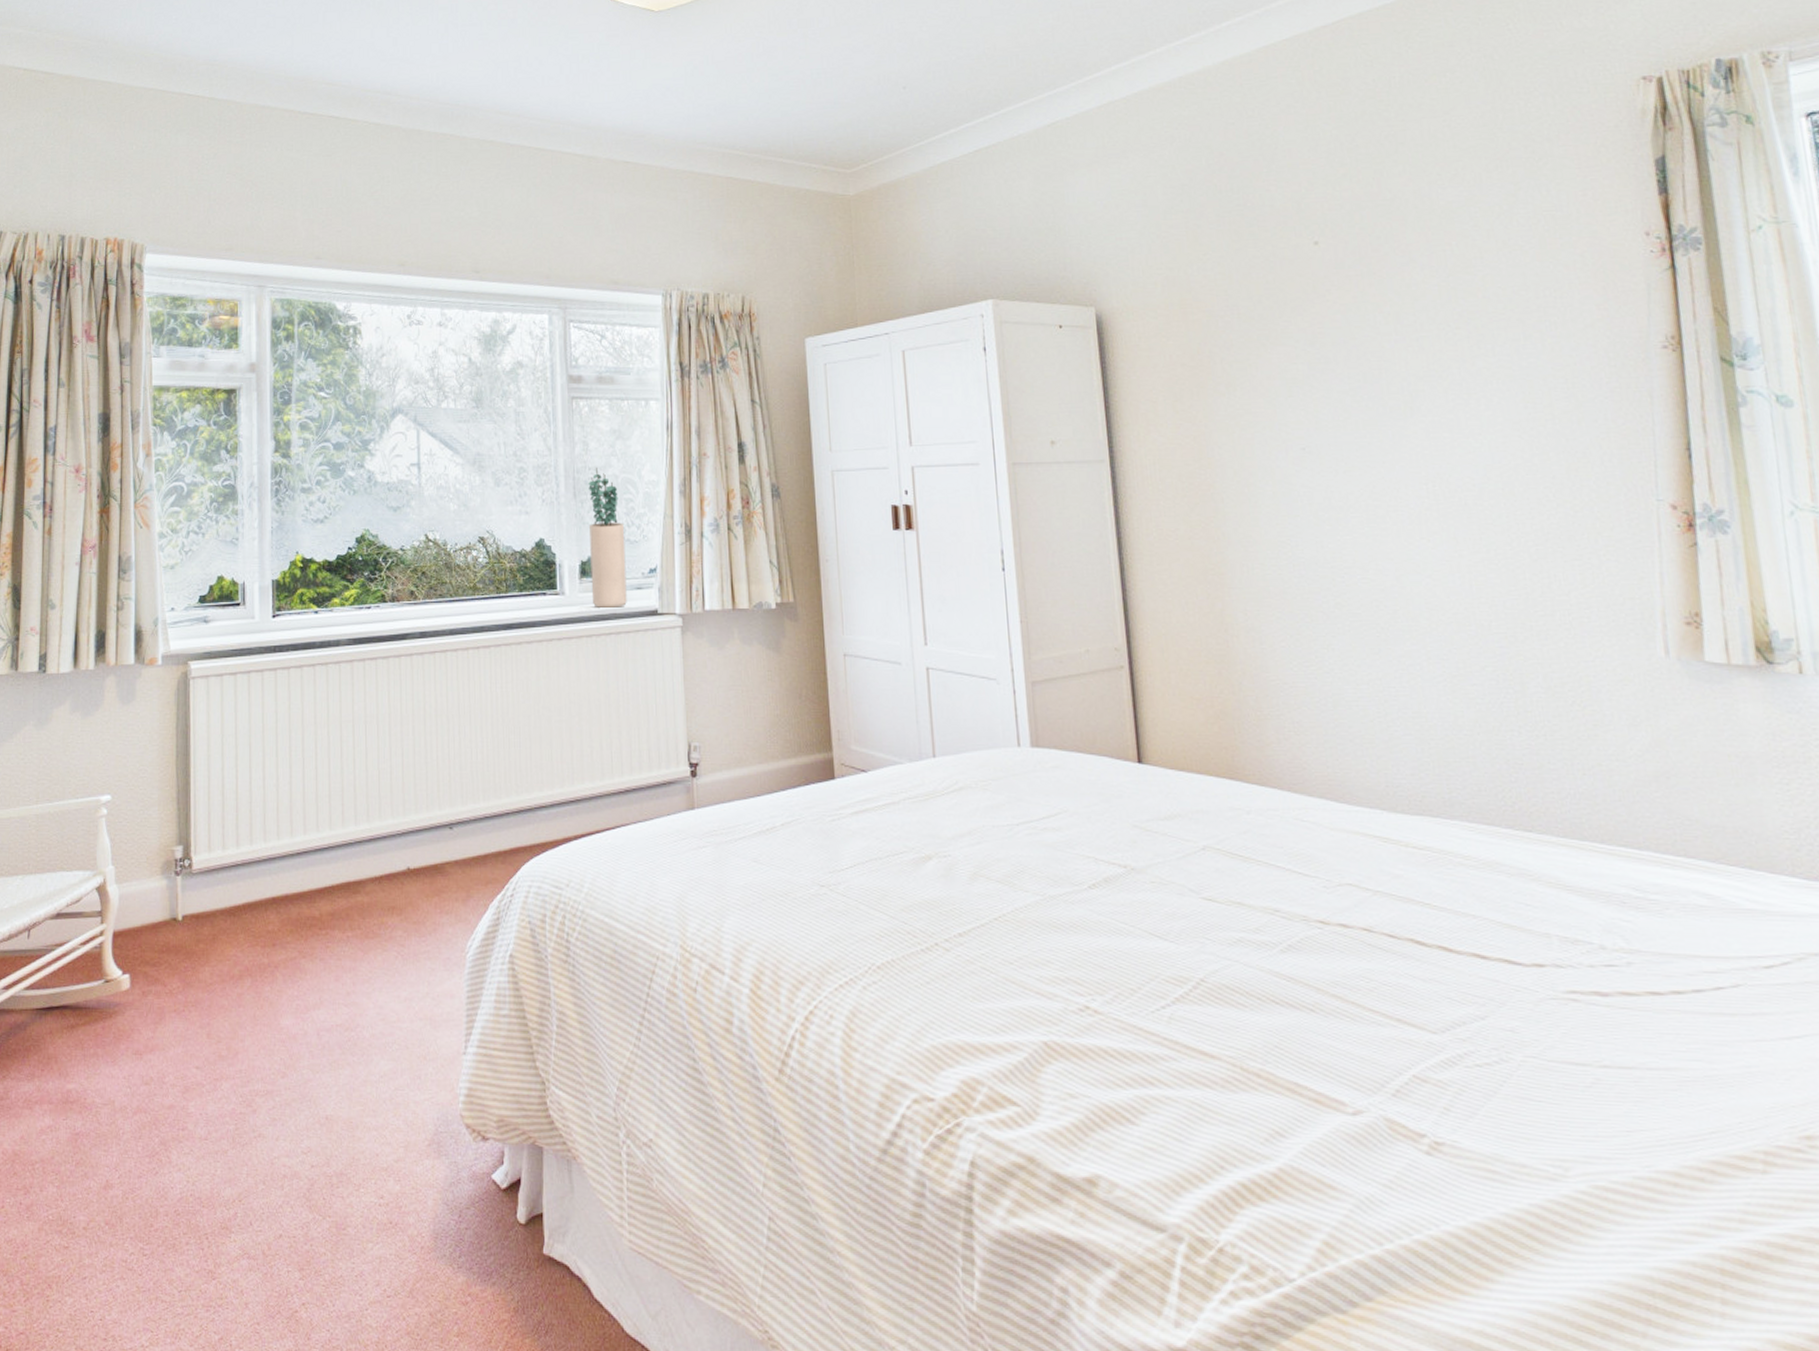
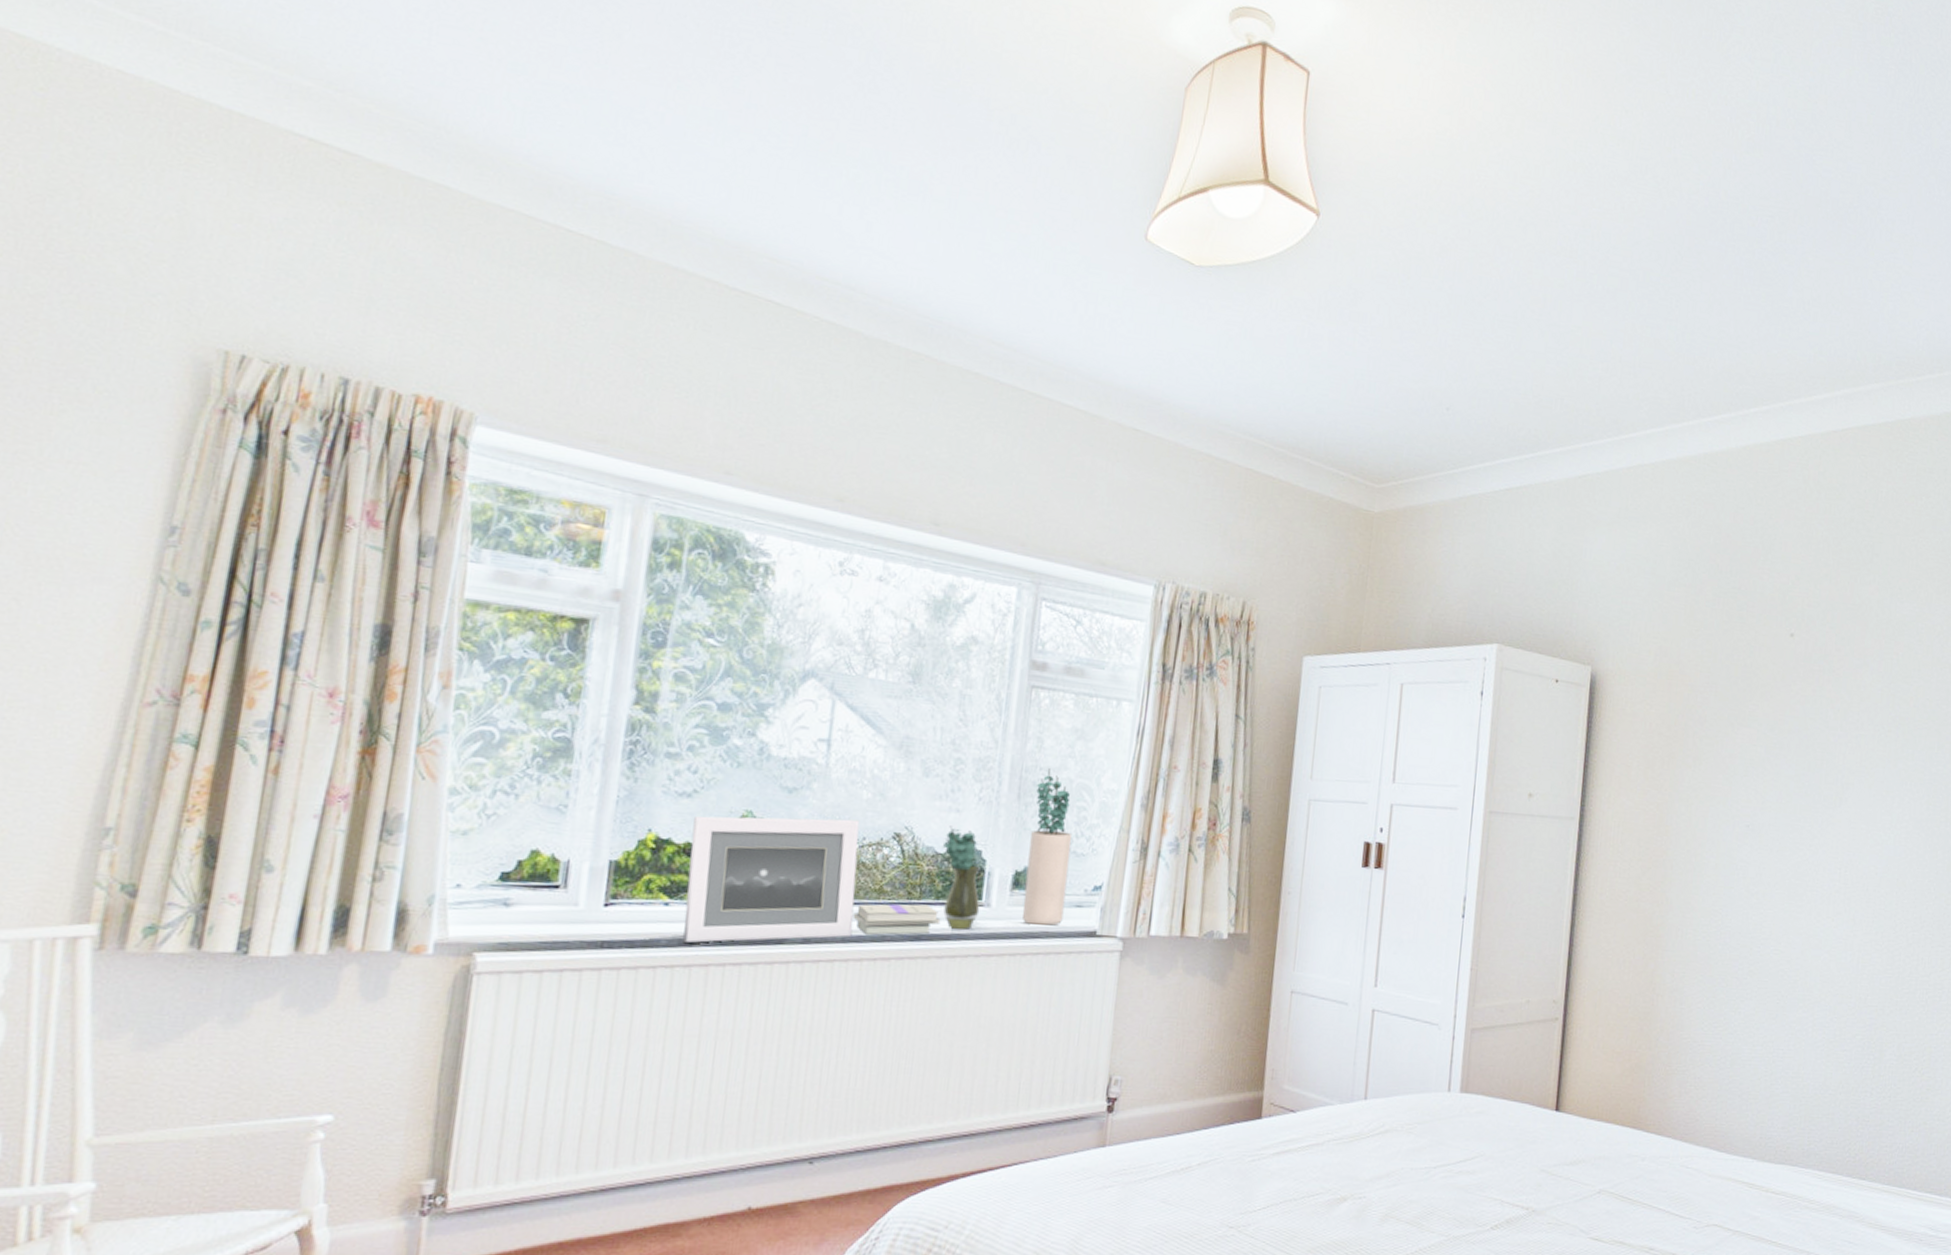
picture frame: none [328,529,457,643] -> present [683,815,860,943]
books: none [456,597,526,627] -> present [852,904,941,936]
vase: none [518,526,557,616] -> present [942,826,980,930]

